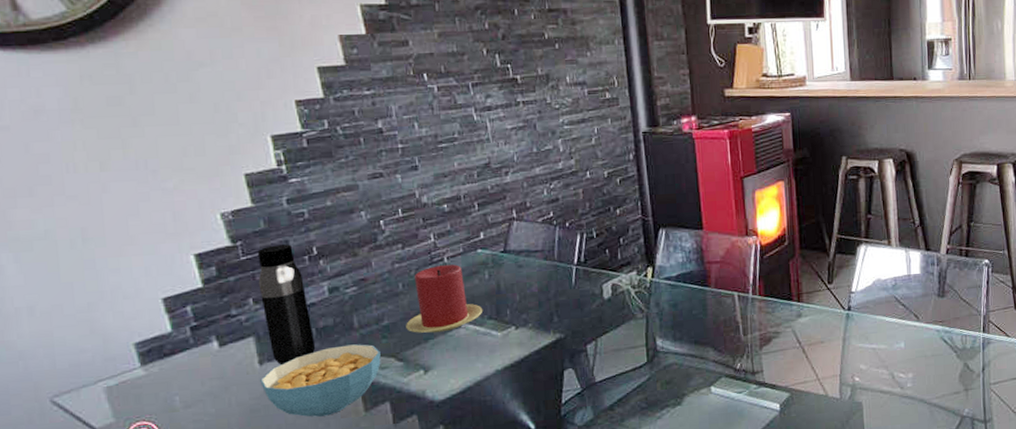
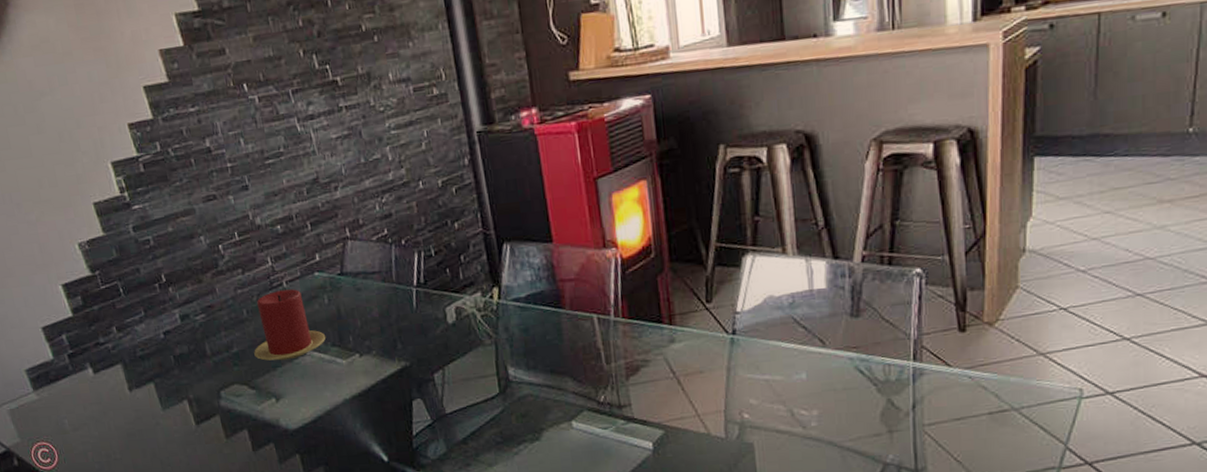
water bottle: present [257,244,316,366] -> none [113,272,176,392]
cereal bowl: present [260,344,381,417] -> none [131,371,236,442]

